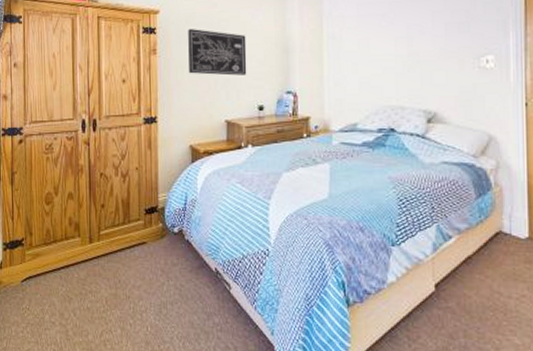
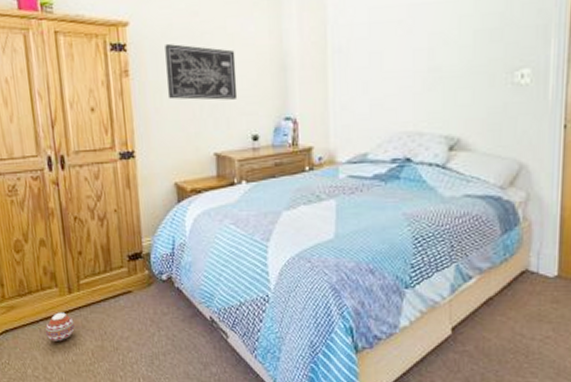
decorative ball: none [65,261,92,289] -> present [45,312,75,341]

